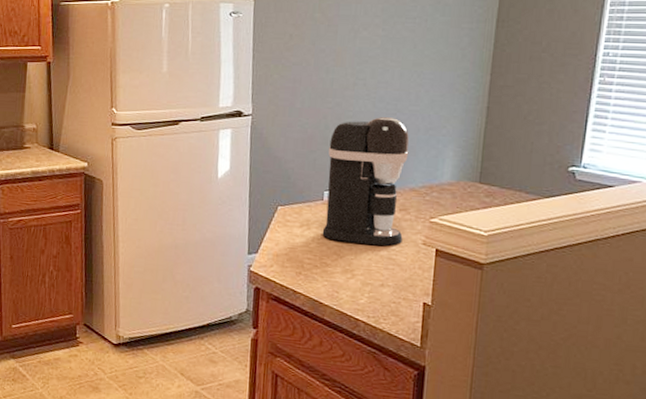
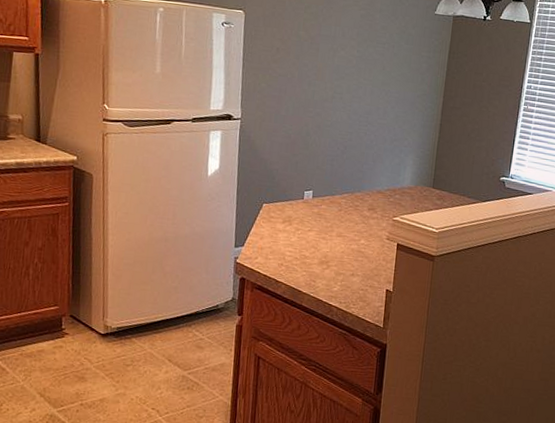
coffee maker: present [322,117,409,246] -> none [302,127,377,241]

